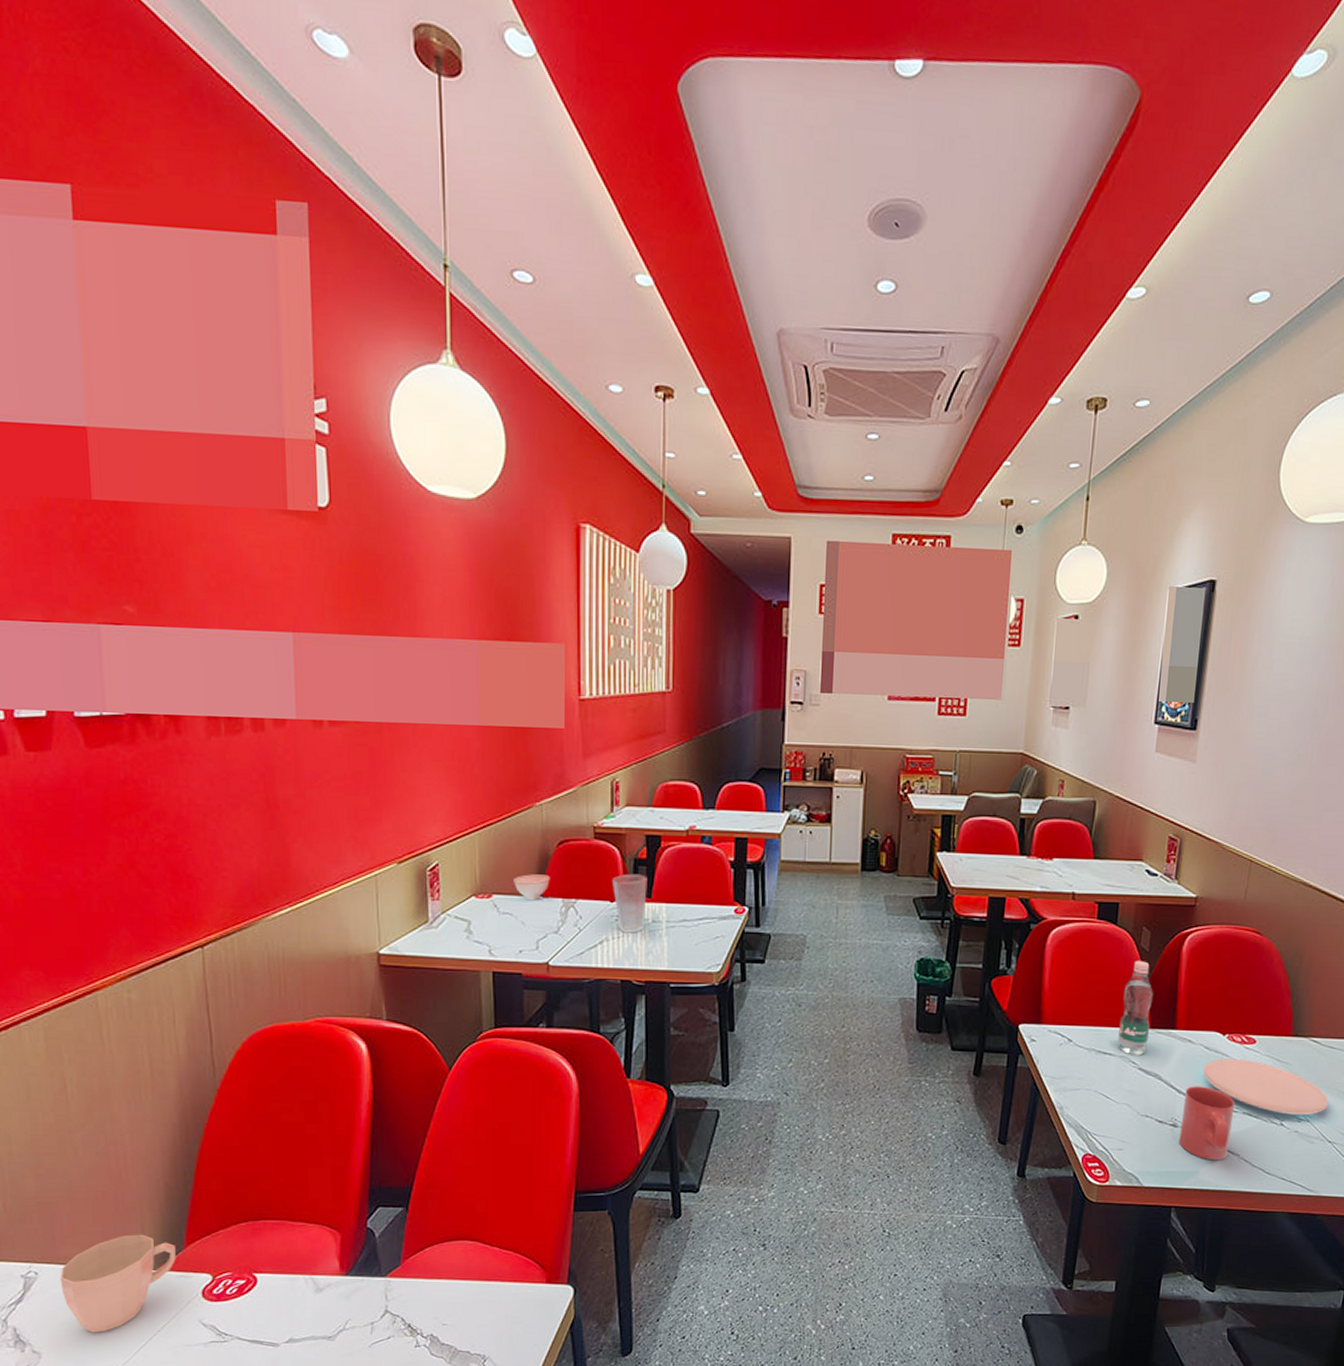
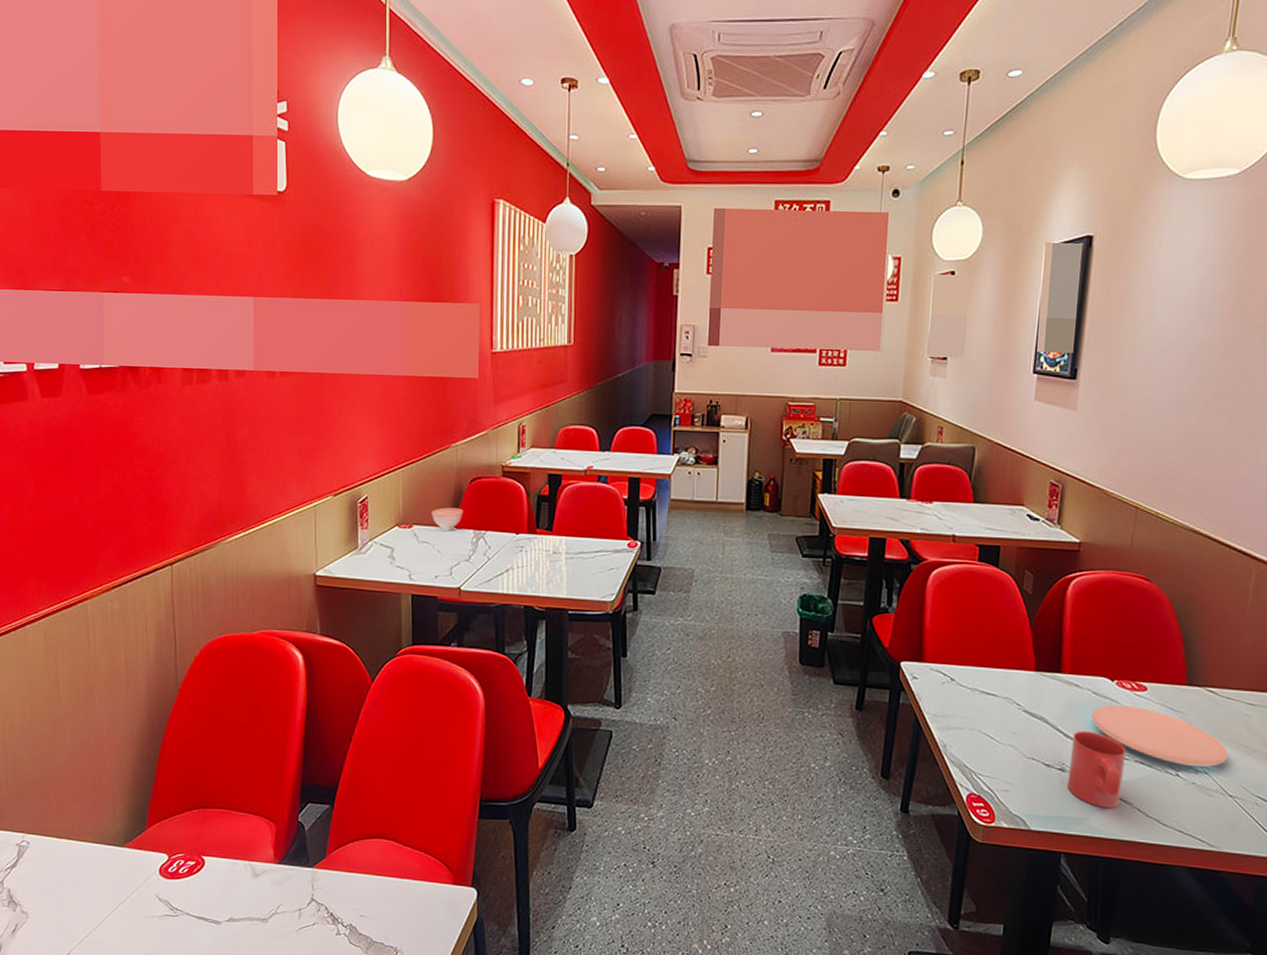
cup: present [60,1234,176,1333] -> none [46,814,139,899]
cup: present [611,873,648,933] -> none [517,509,549,563]
bottle: present [1118,961,1154,1055] -> none [1001,604,1038,698]

